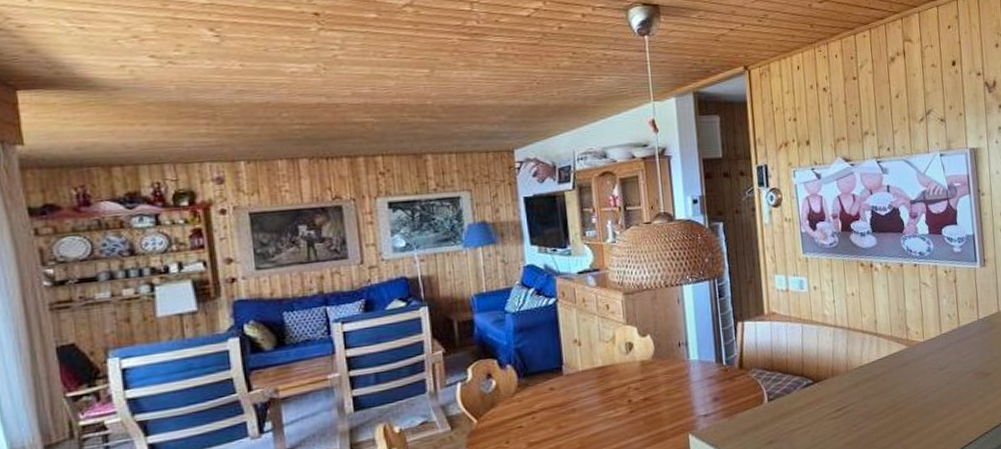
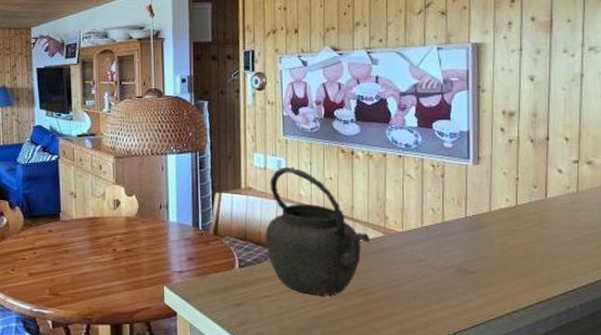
kettle: none [792,286,895,420] -> present [265,166,370,296]

